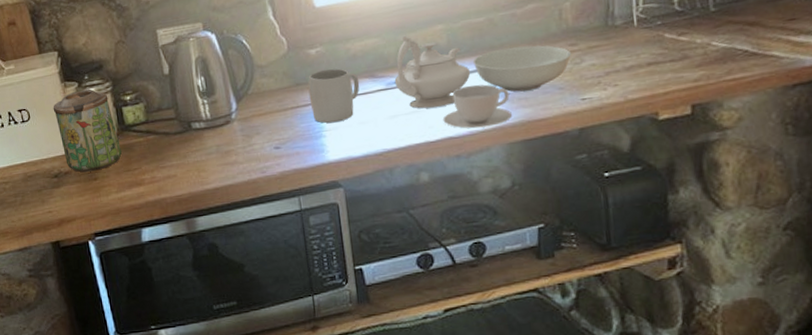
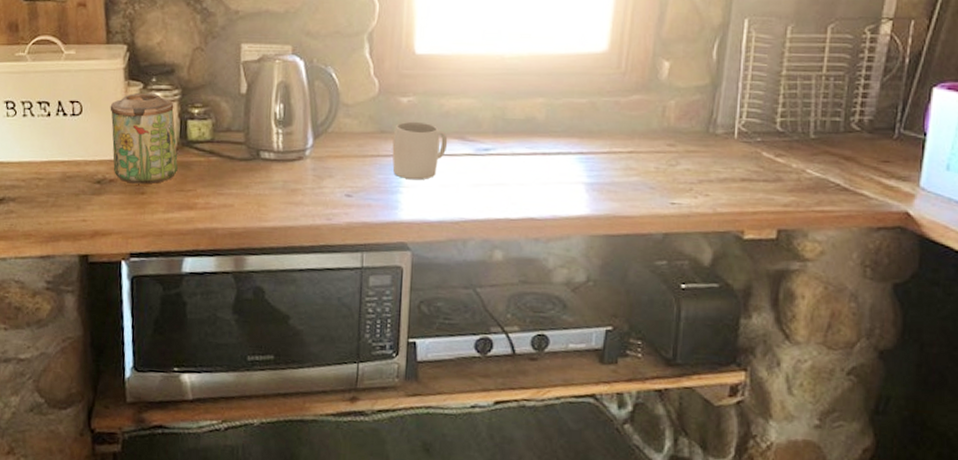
teapot: present [394,36,471,109] -> none [484,103,564,184]
teacup: present [442,84,512,129] -> none [527,167,599,215]
bowl: present [472,45,572,92] -> none [568,135,669,184]

